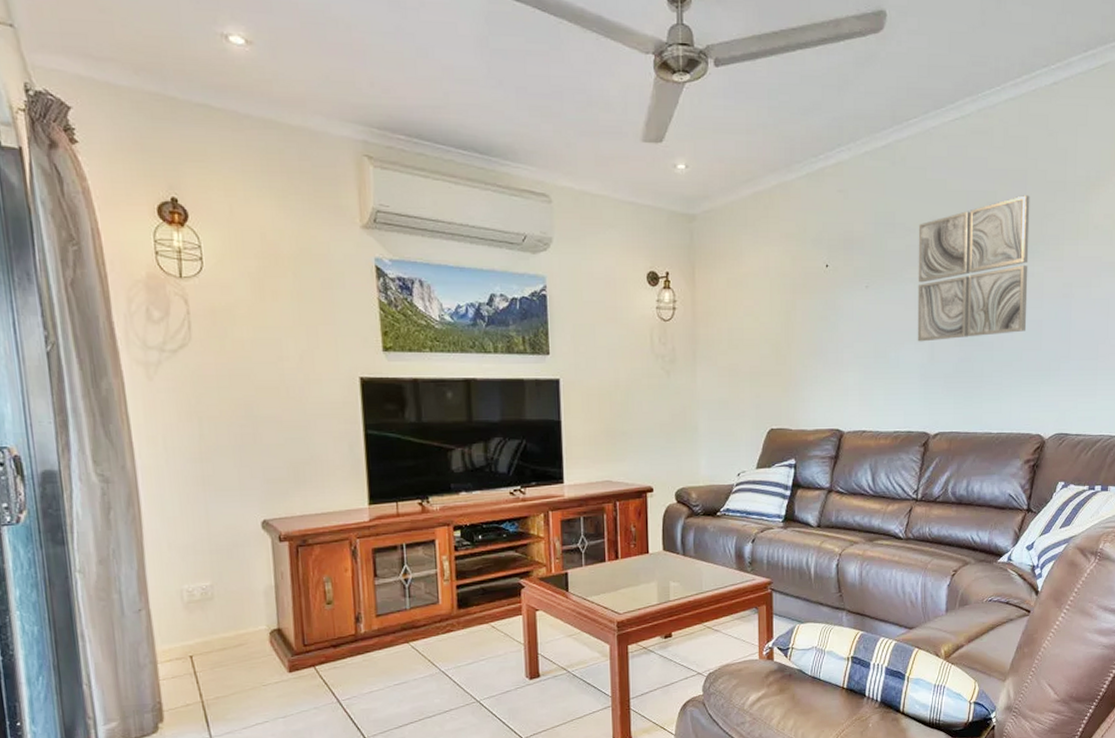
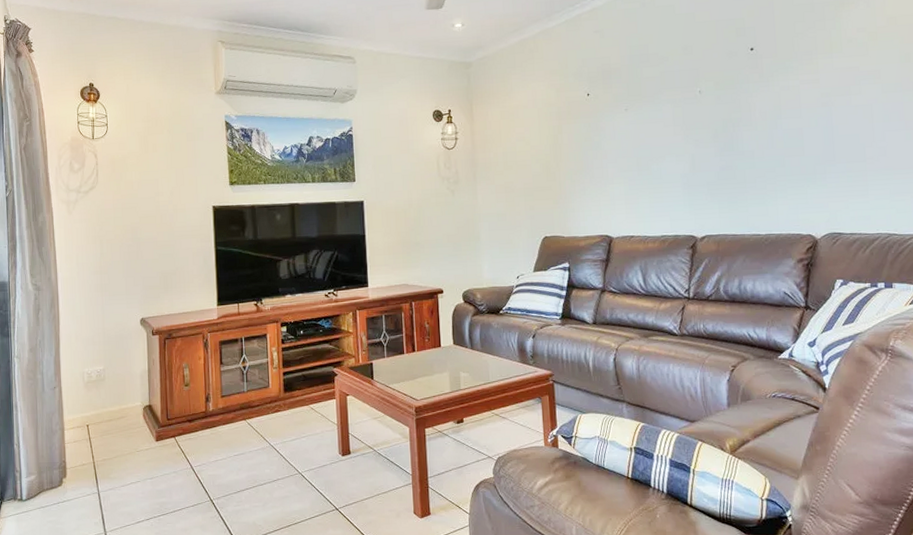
wall art: present [917,195,1030,342] -> none [671,19,787,155]

